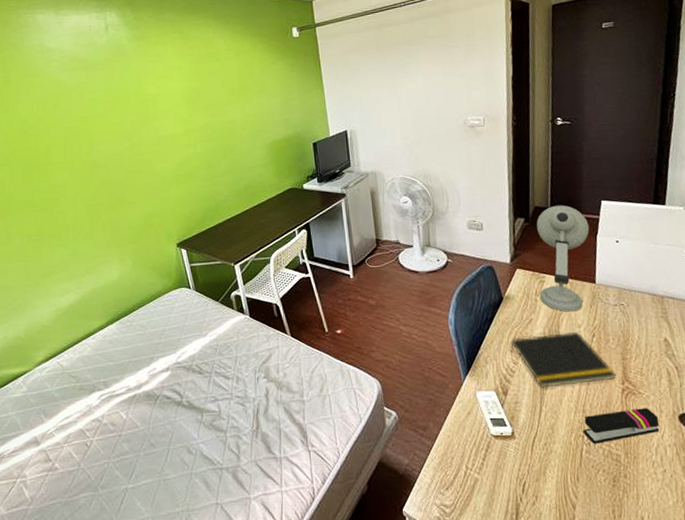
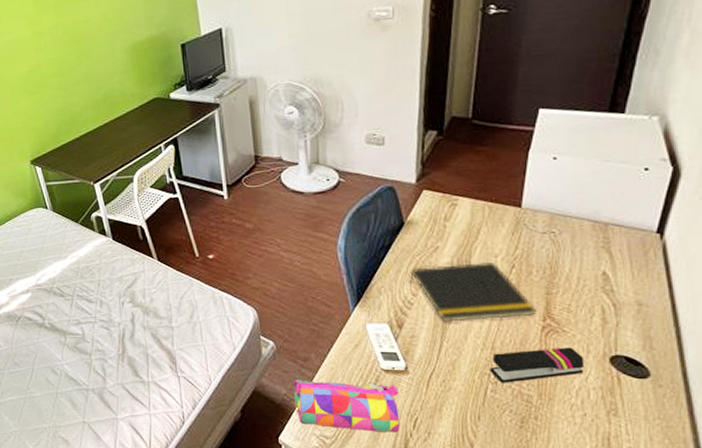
pencil case: none [415,449,511,499] -> present [294,380,400,433]
desk lamp: present [536,205,590,312] -> none [449,114,520,240]

